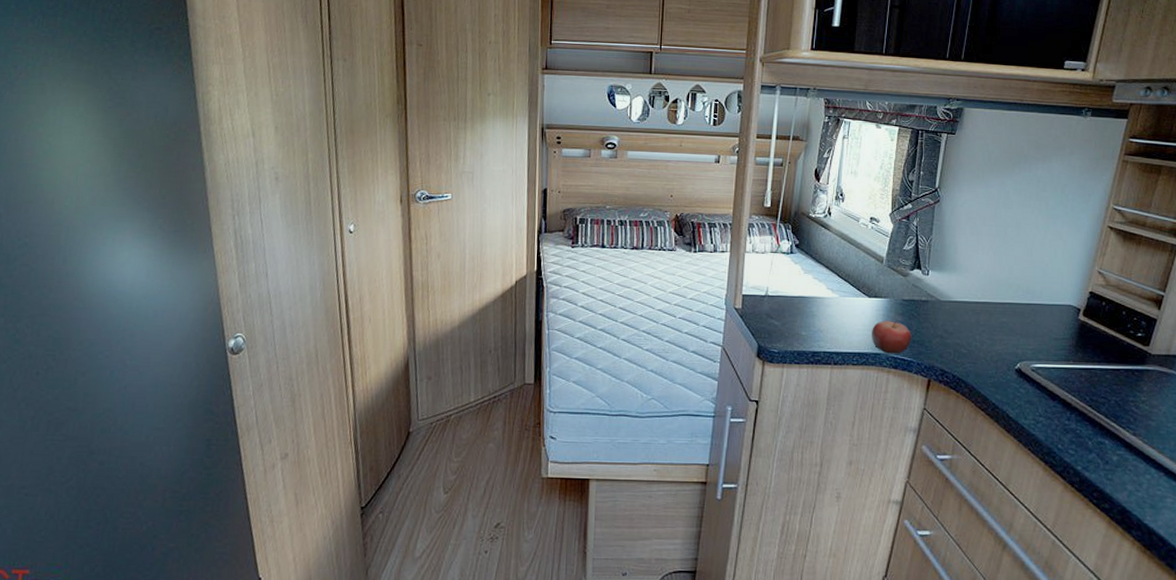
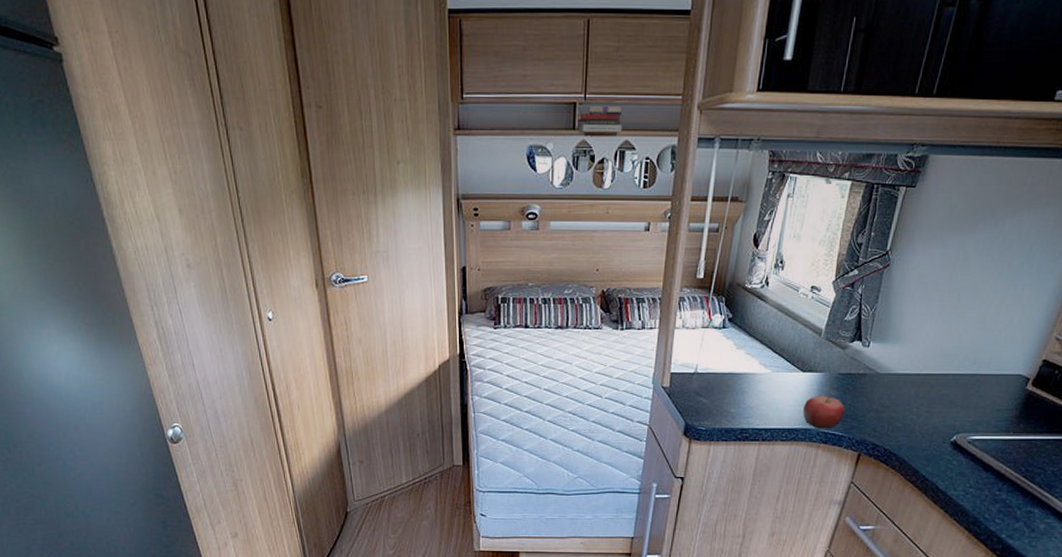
books: none [652,55,694,82] -> present [576,106,622,137]

